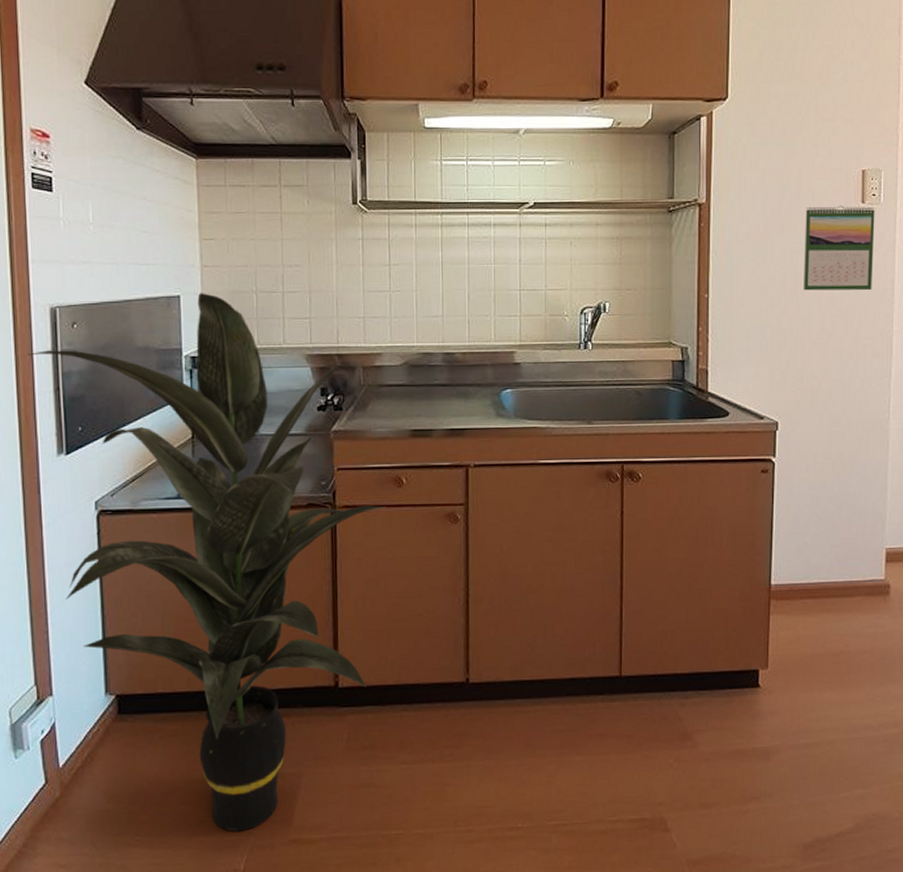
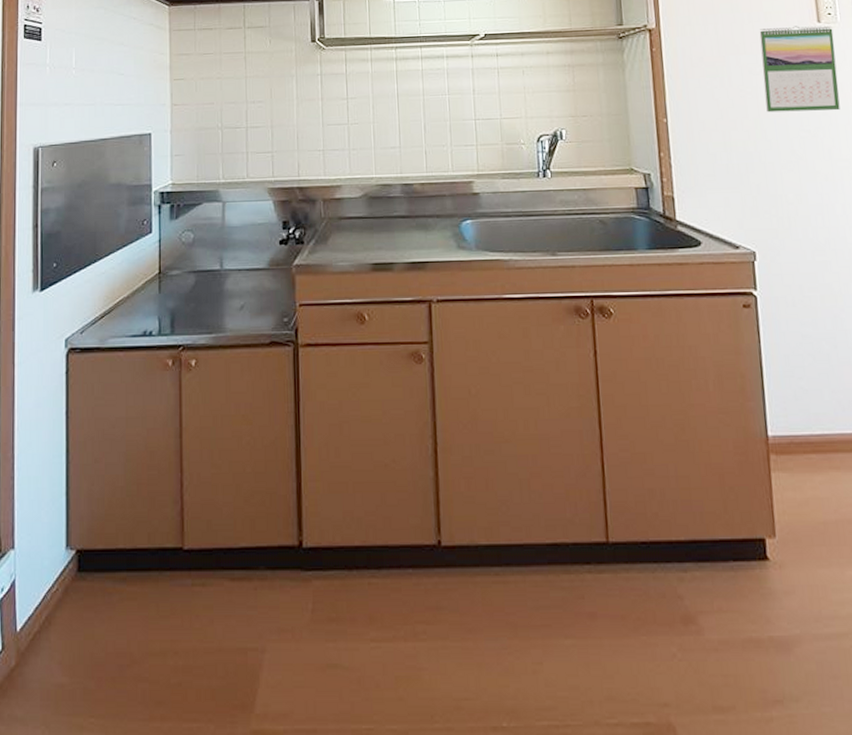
indoor plant: present [27,293,387,832] -> none [11,130,349,717]

